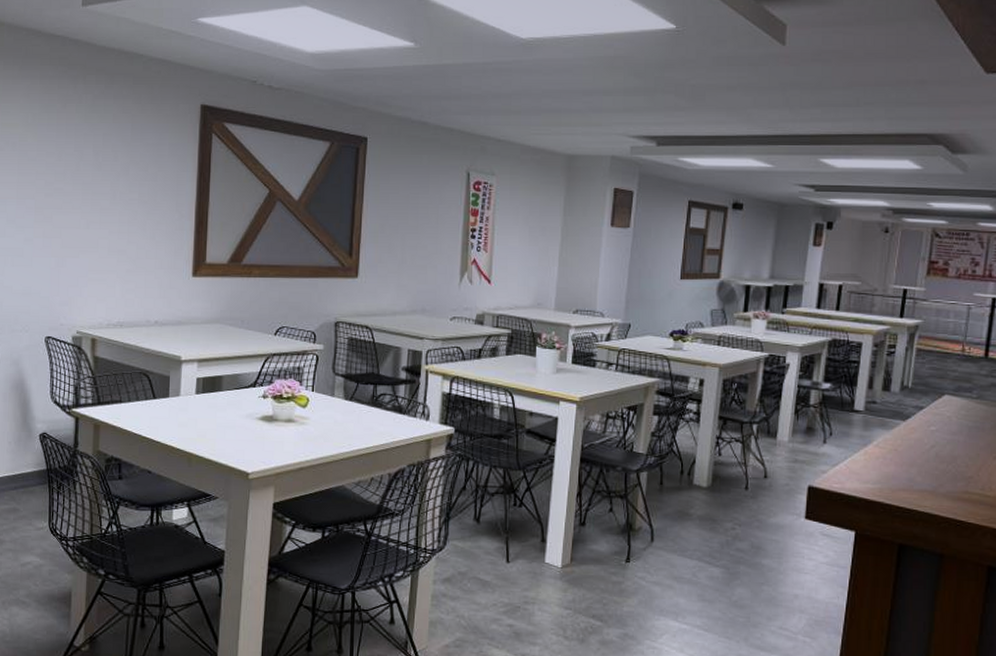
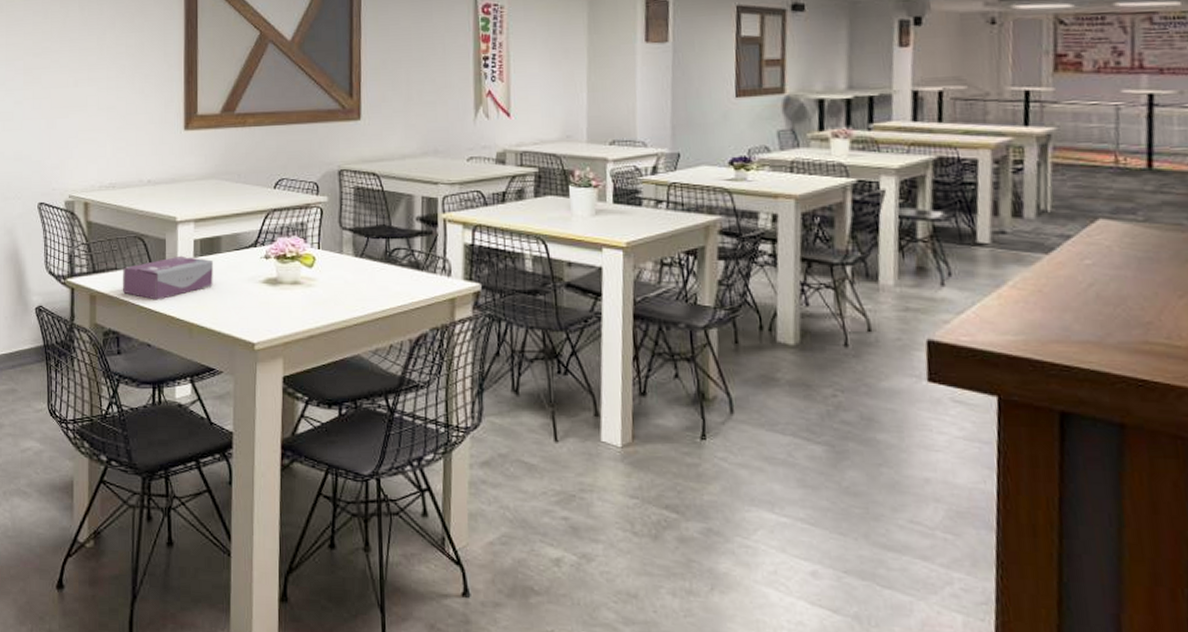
tissue box: none [125,392,214,432] -> present [122,255,213,300]

